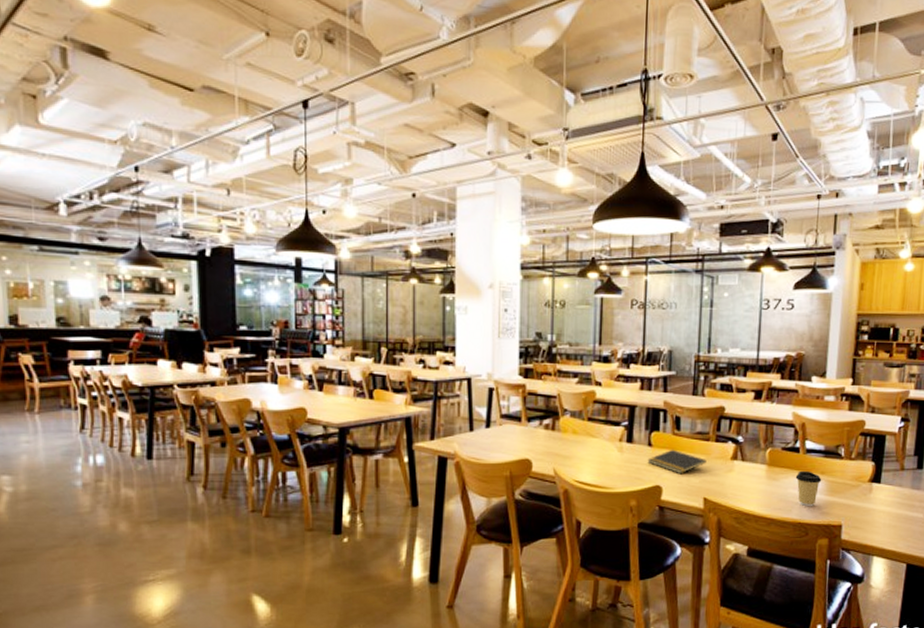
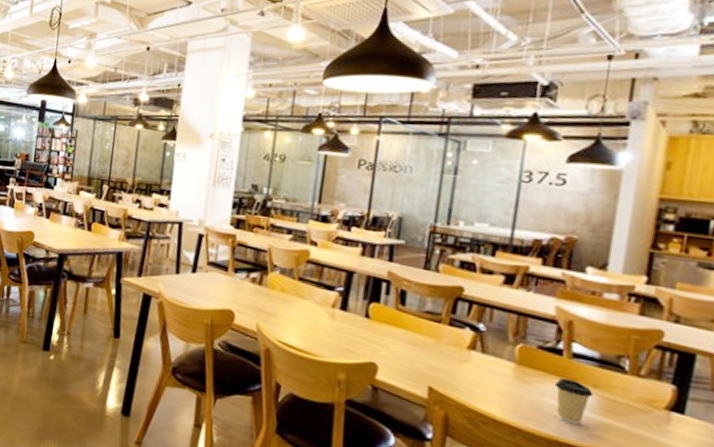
notepad: present [647,449,707,475] -> none [362,325,436,355]

